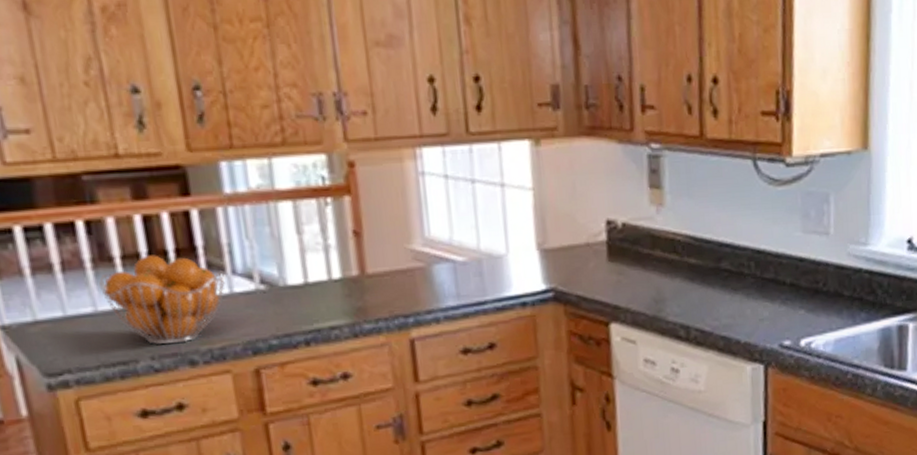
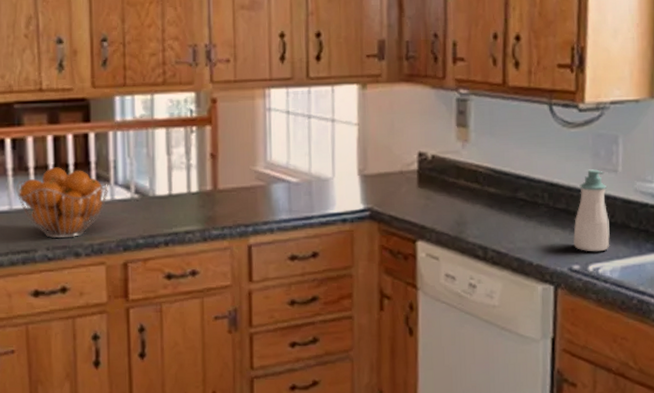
soap bottle: none [783,232,823,325] -> present [573,169,610,252]

